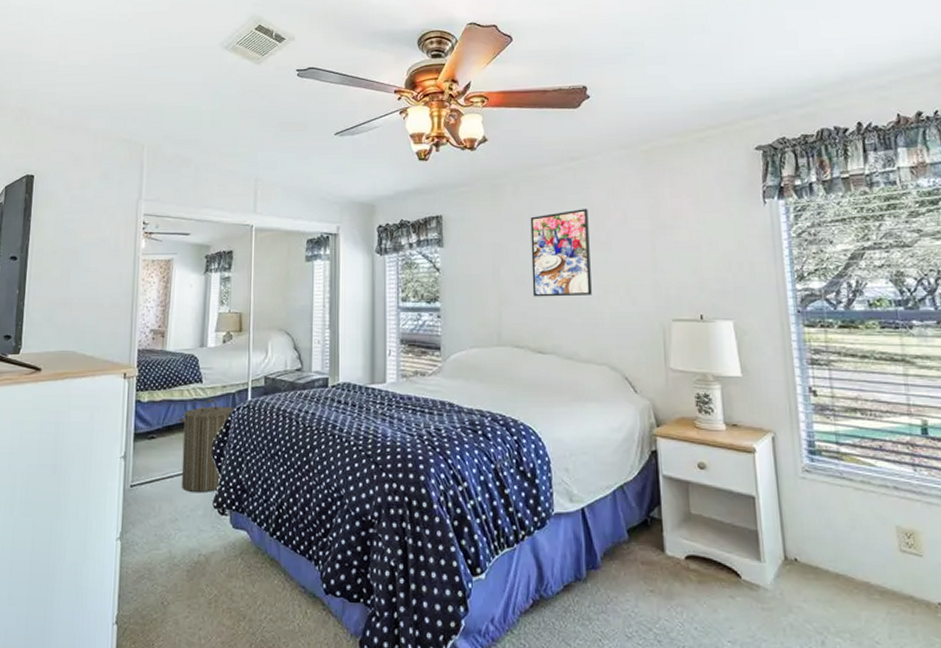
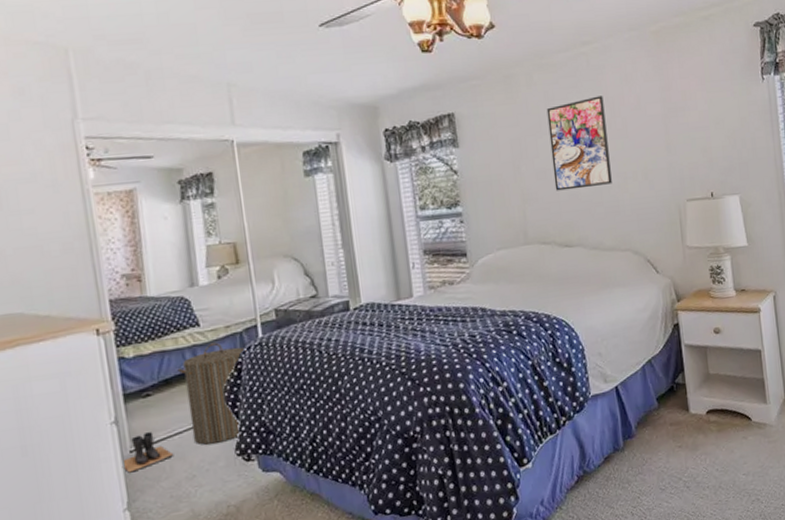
boots: none [122,471,164,505] -> present [122,432,174,473]

